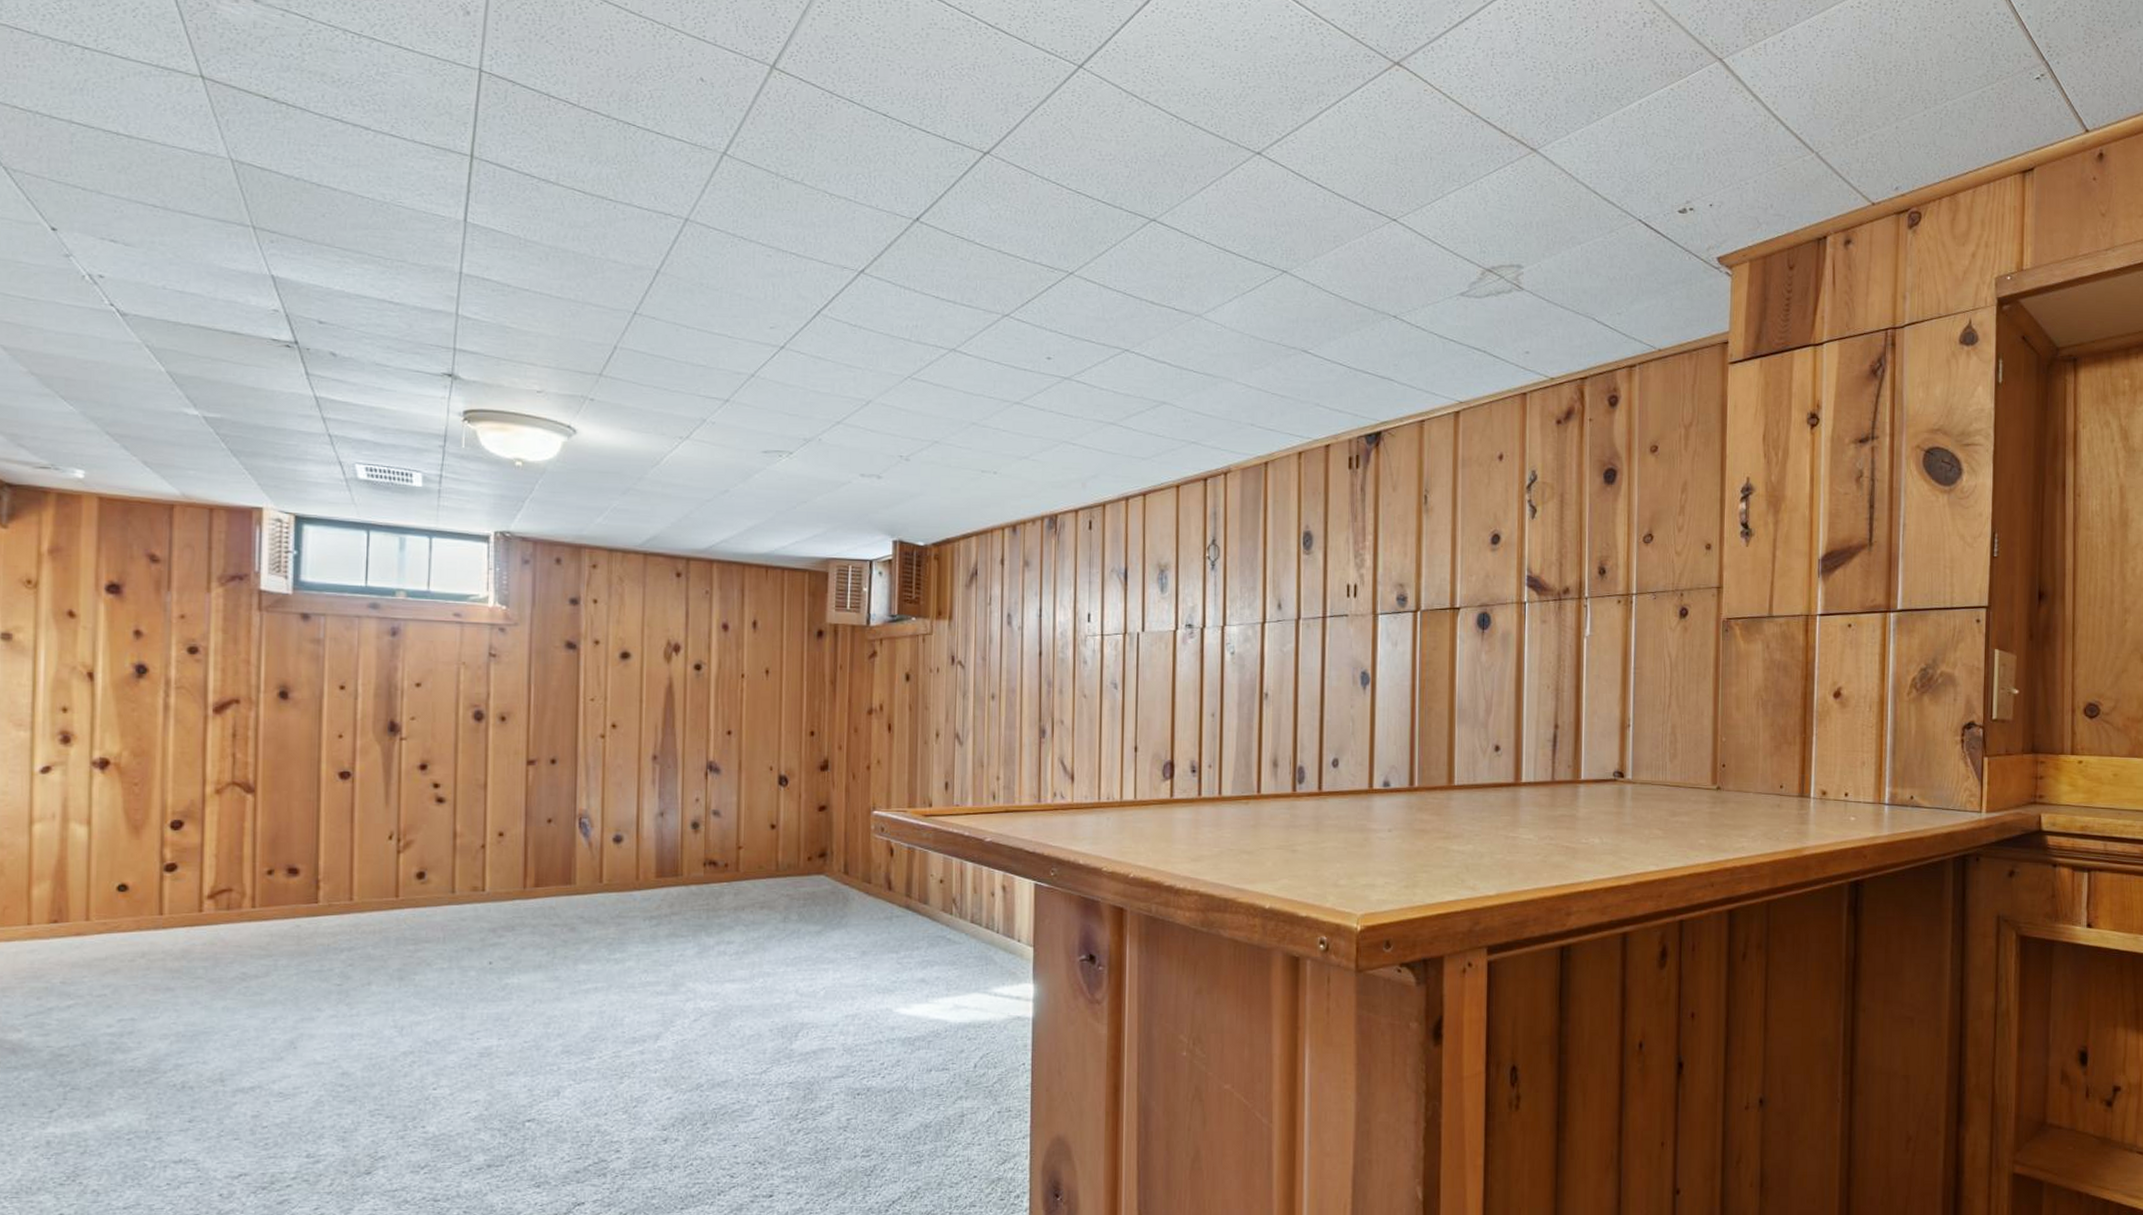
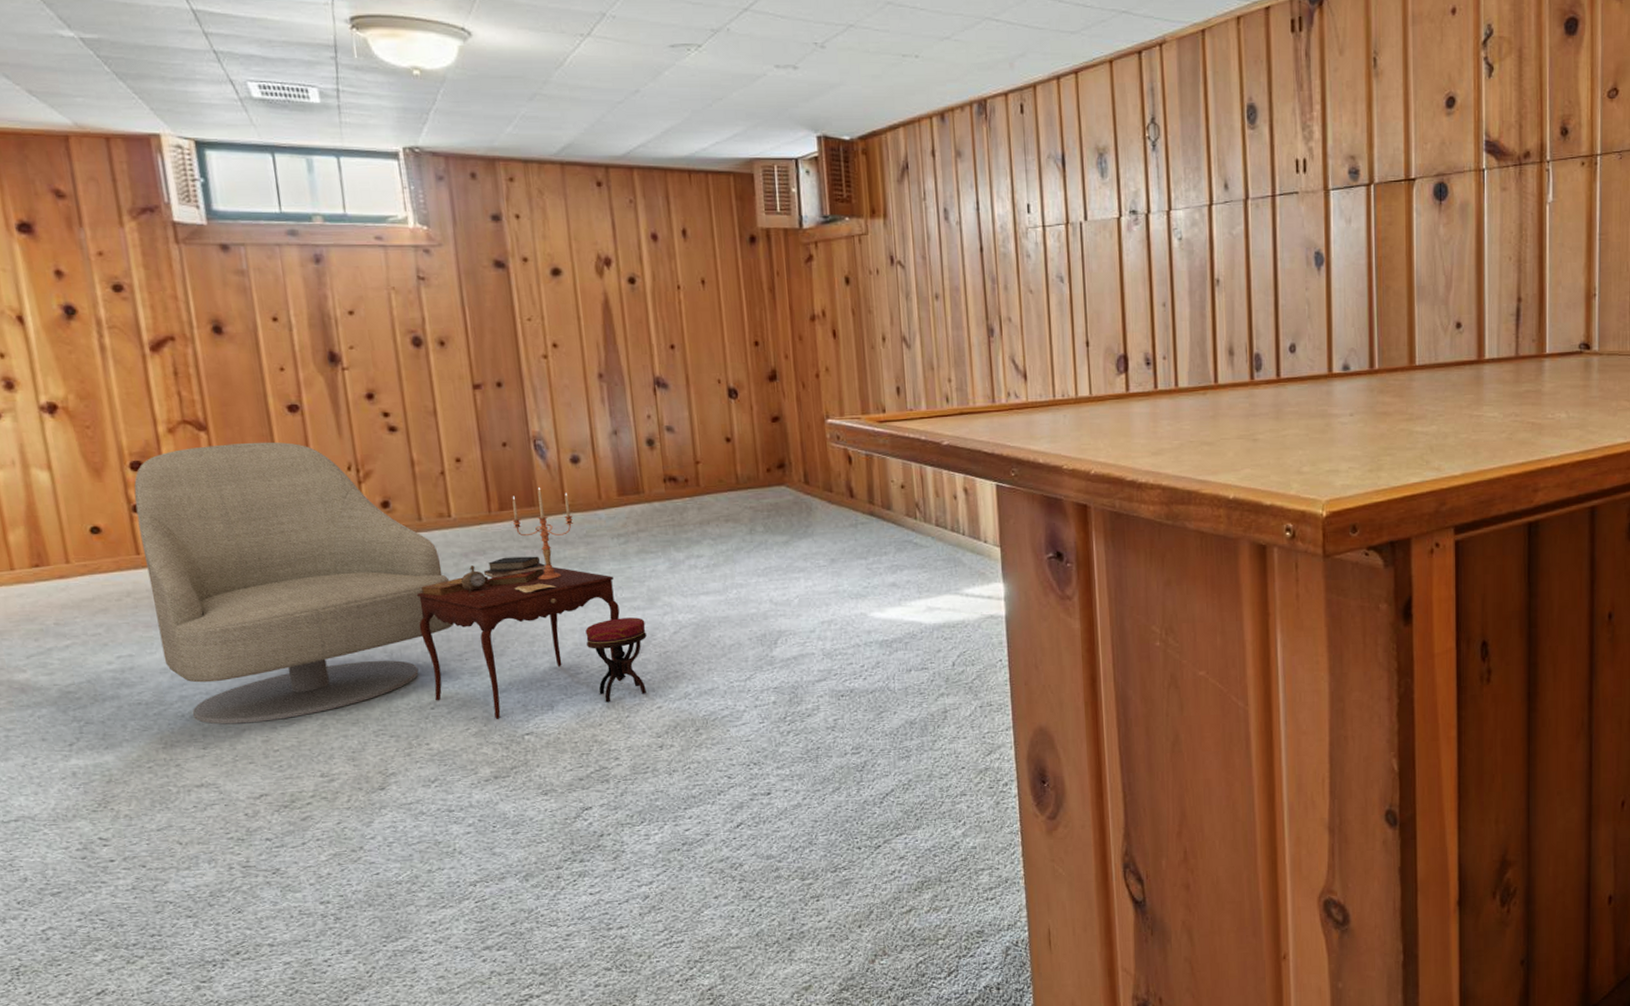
armchair: none [166,807,474,1096] -> present [134,442,454,725]
side table: none [434,865,666,1103] -> present [416,487,647,719]

